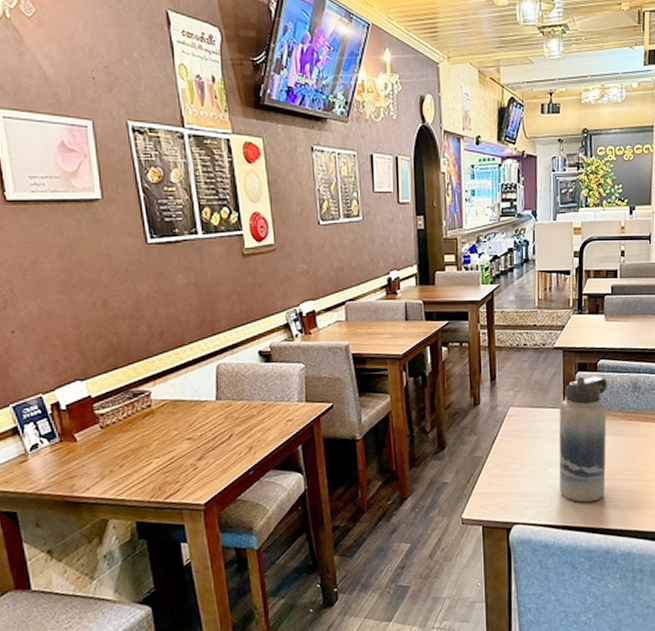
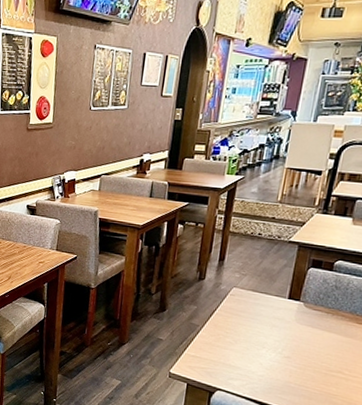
water bottle: present [558,376,607,503] -> none [268,273,342,391]

